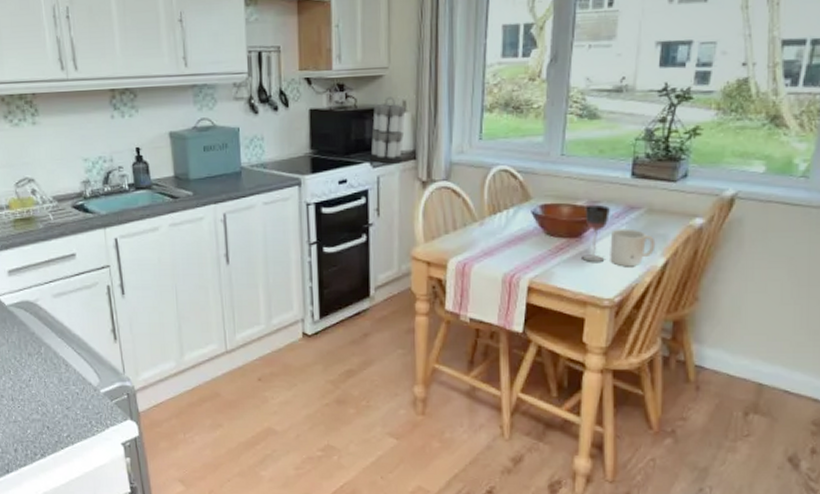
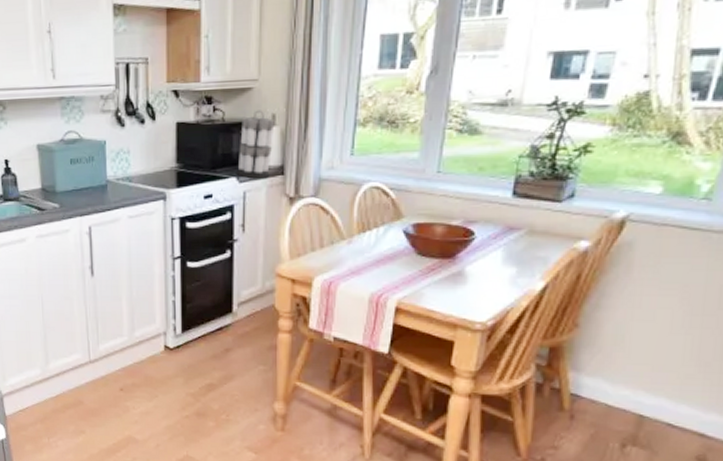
wineglass: present [582,204,610,262] -> none [454,224,487,284]
mug: present [610,228,656,267] -> none [484,250,535,290]

